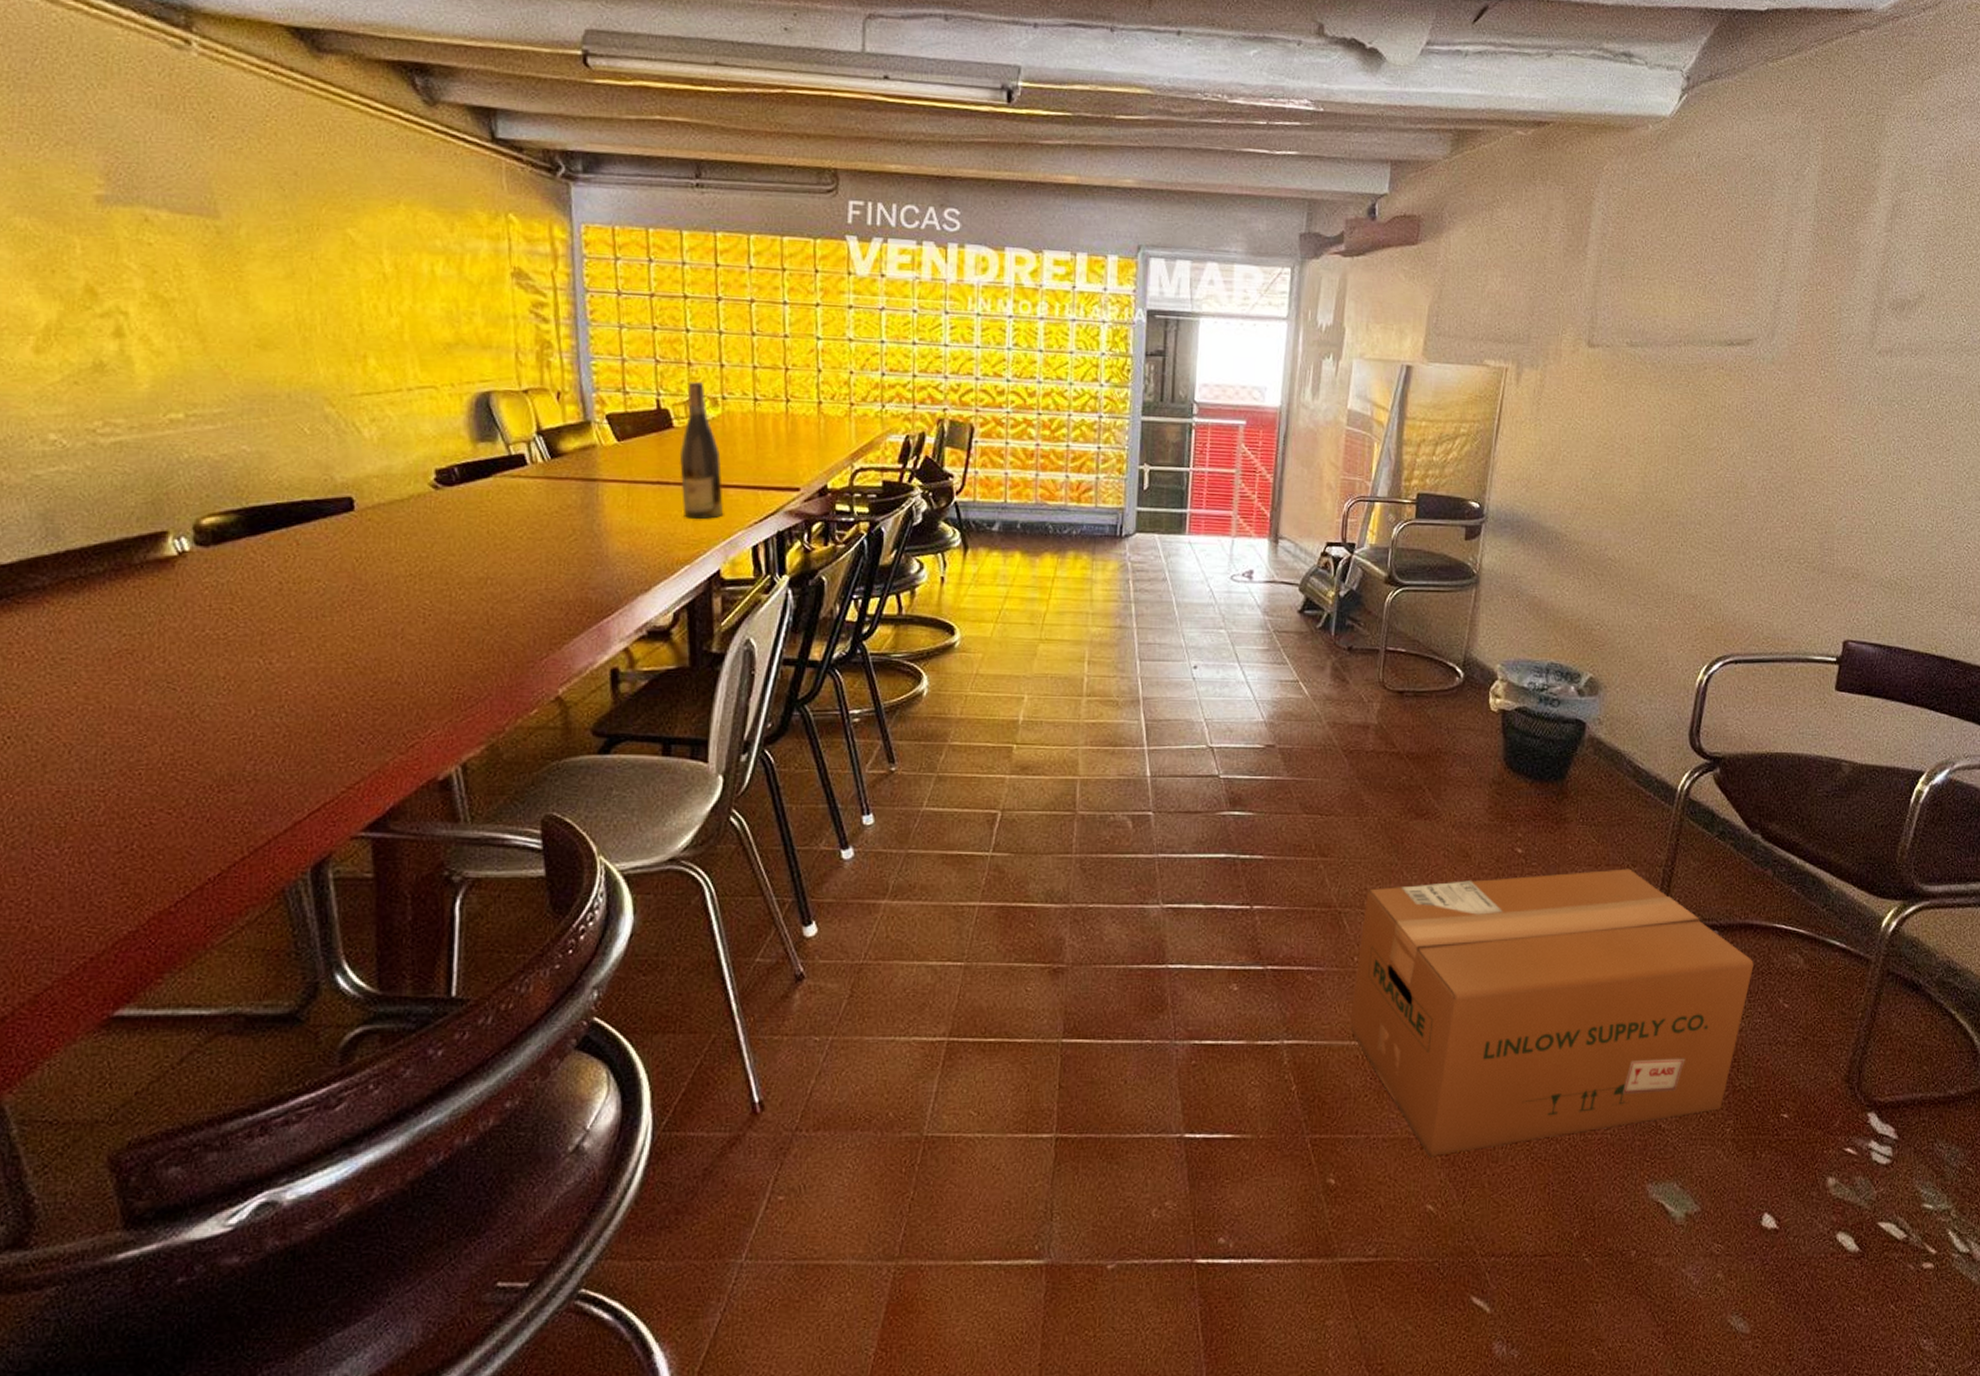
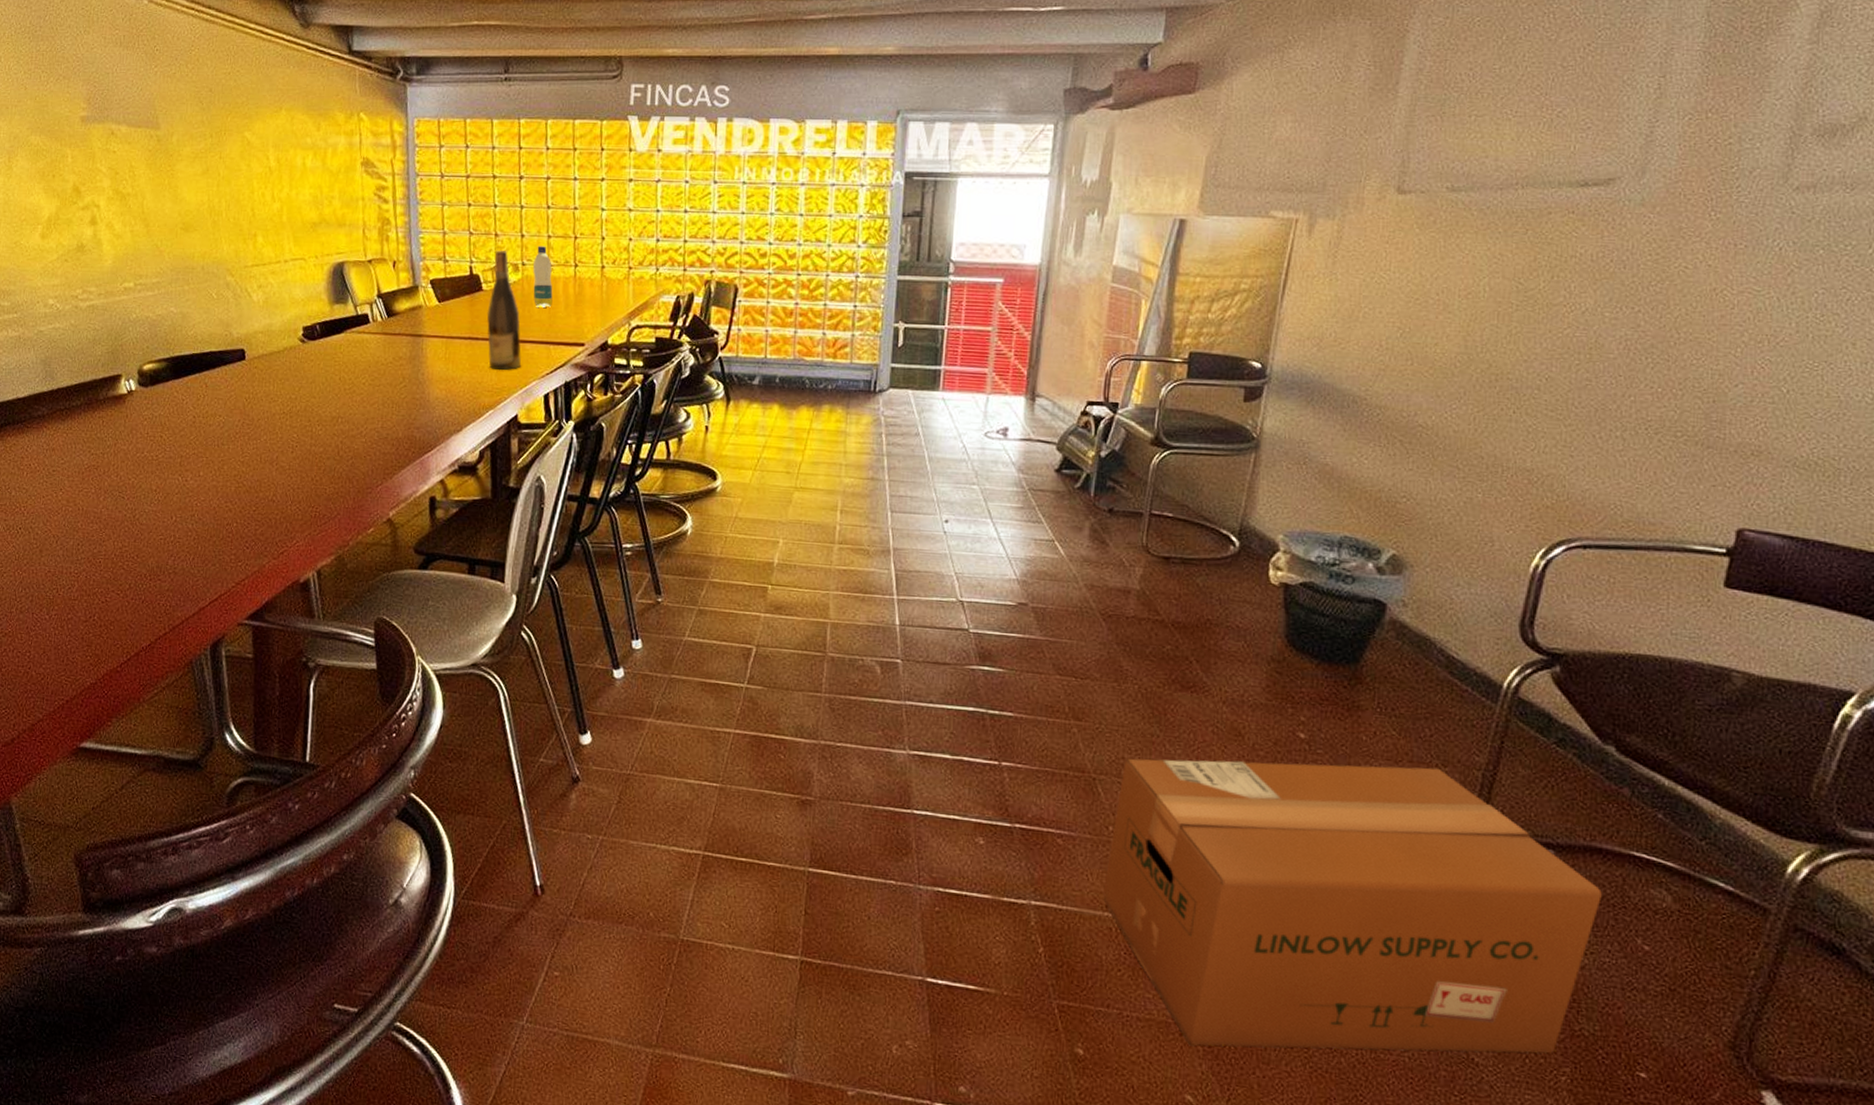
bottle: none [736,377,761,449] -> present [533,246,553,309]

